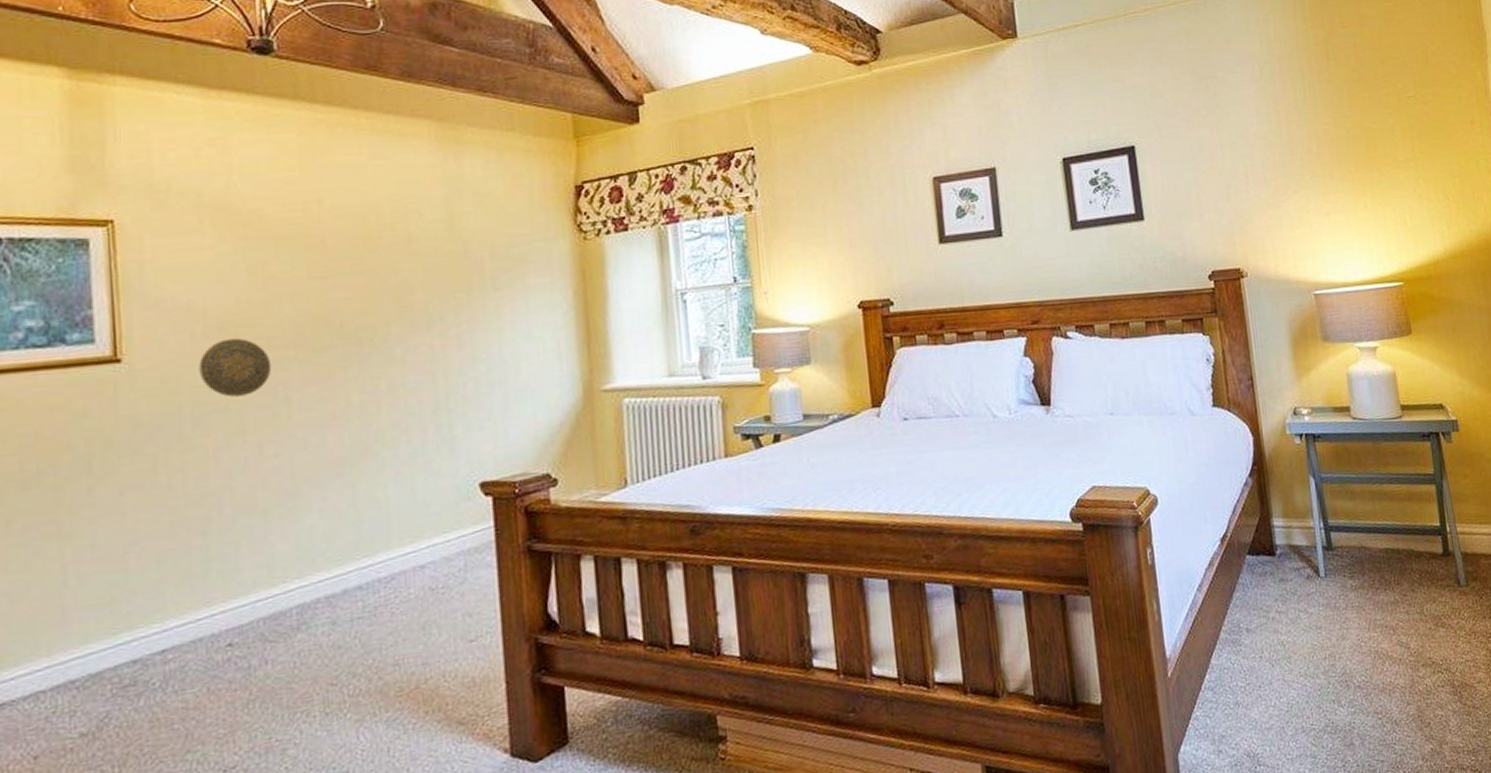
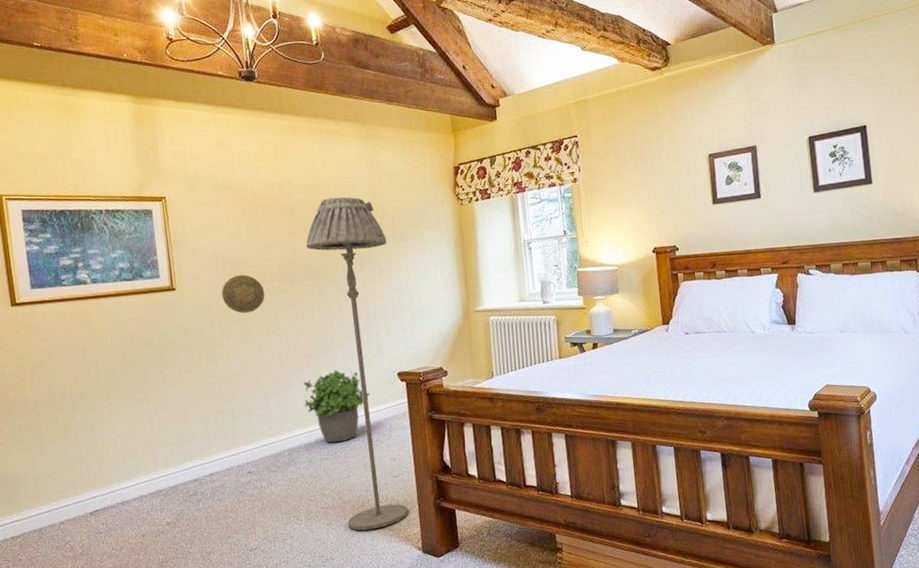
potted plant: none [327,480,434,593] -> present [304,370,370,443]
floor lamp: none [341,224,490,728] -> present [305,197,408,531]

